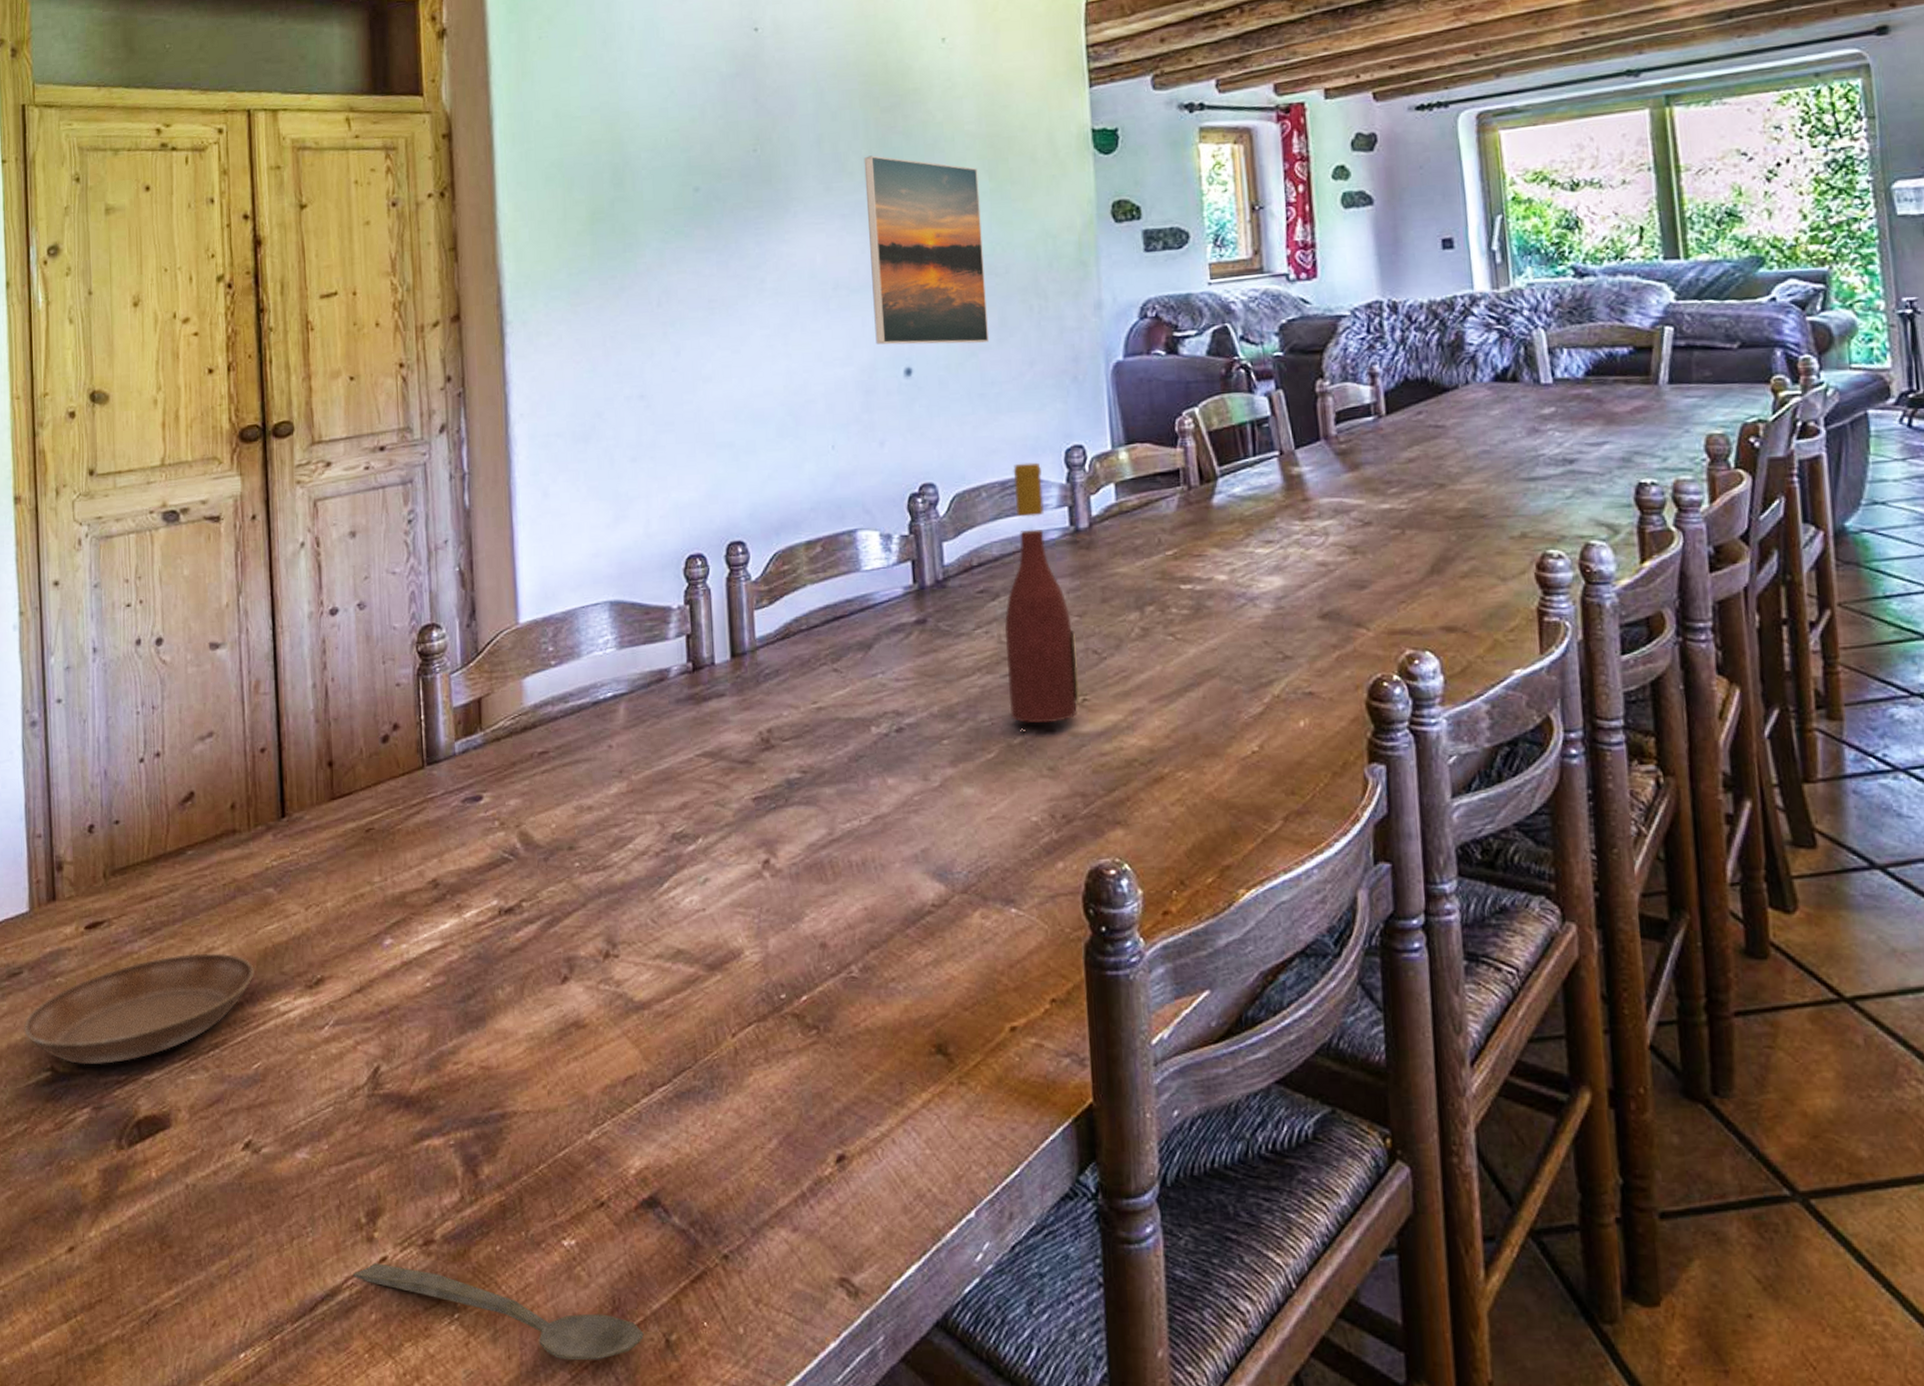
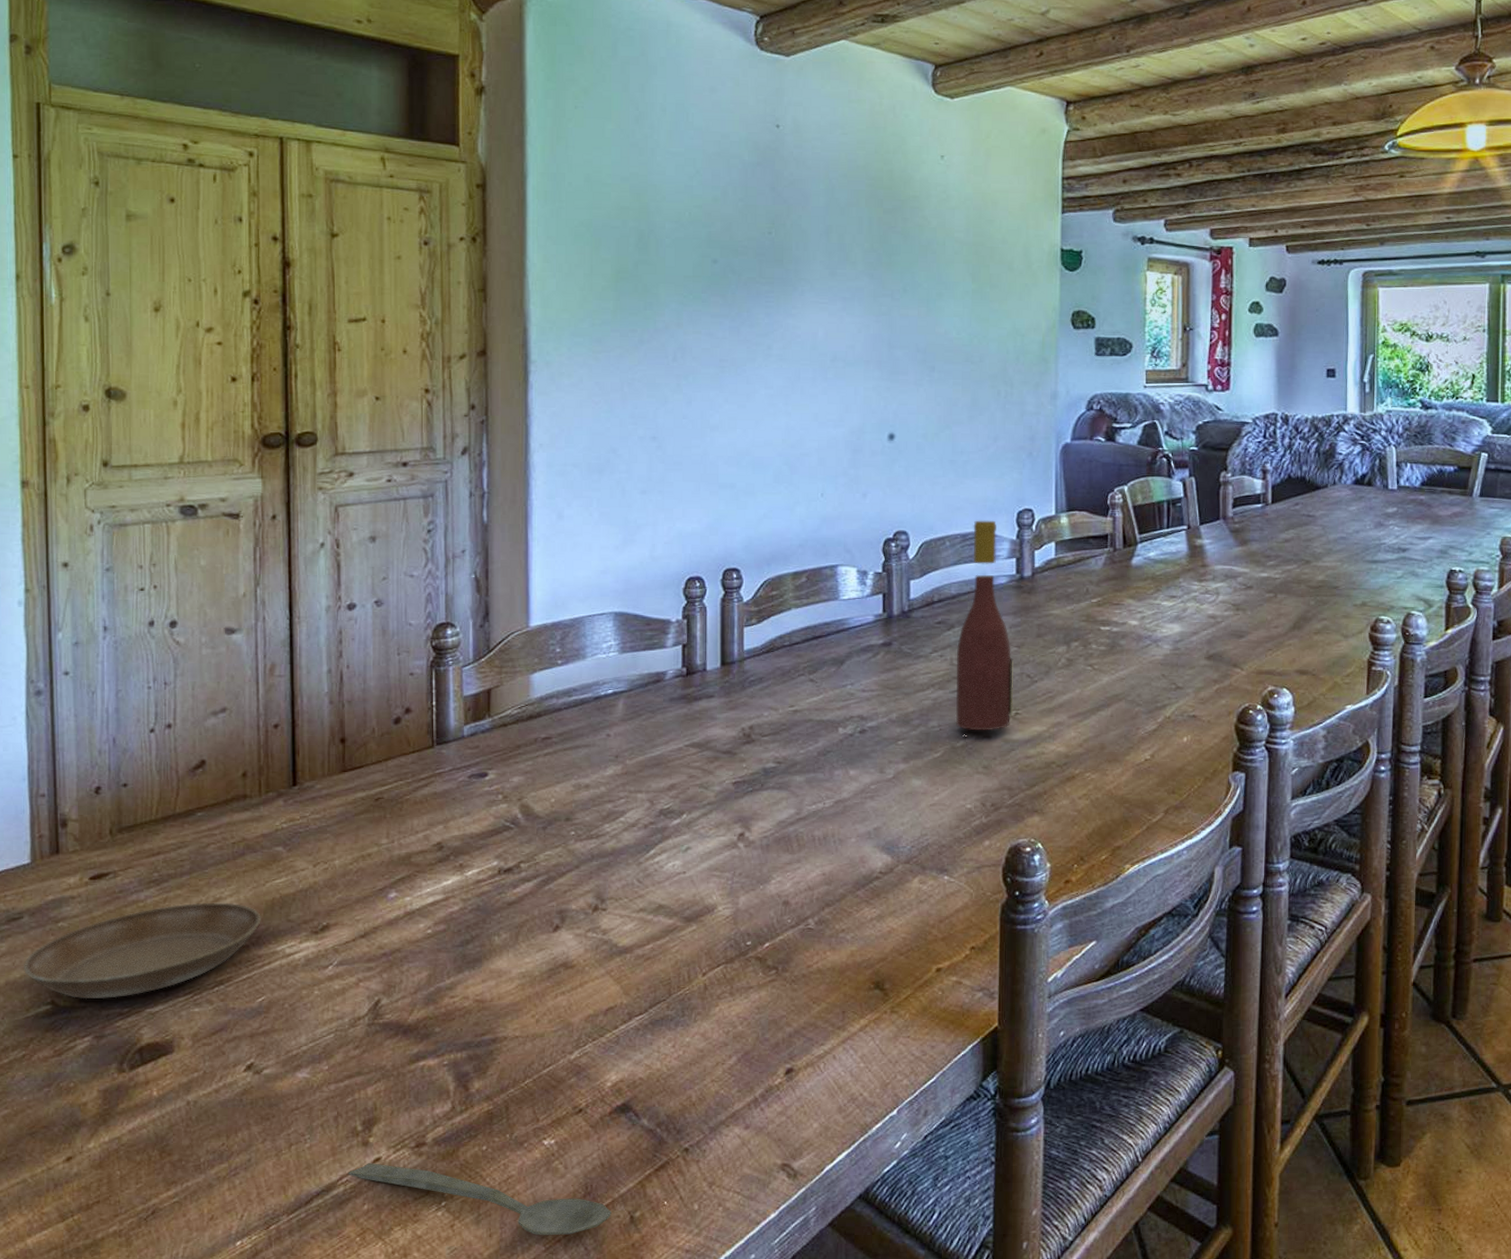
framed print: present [863,155,989,345] -> none [865,249,963,418]

